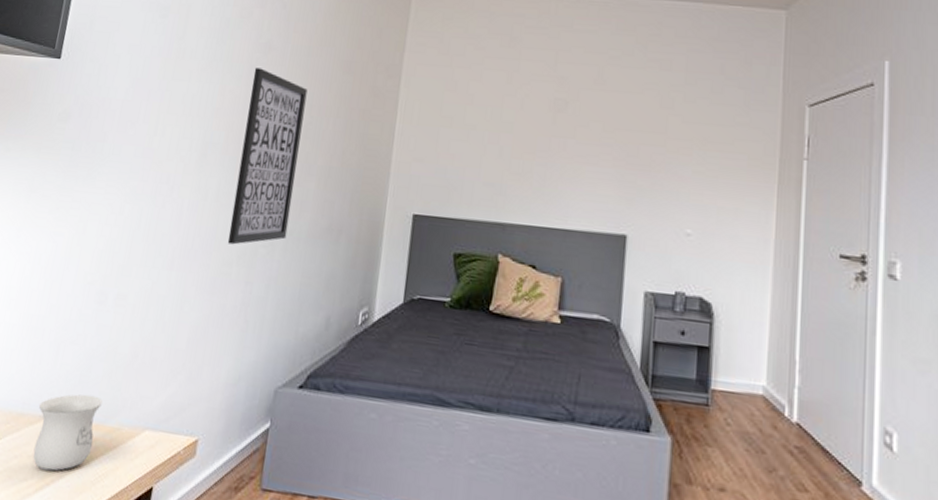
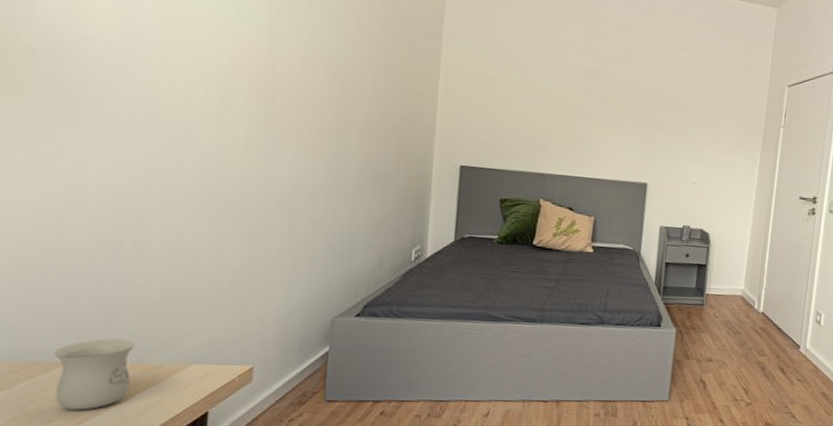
wall art: present [227,67,308,245] -> none [264,17,341,193]

